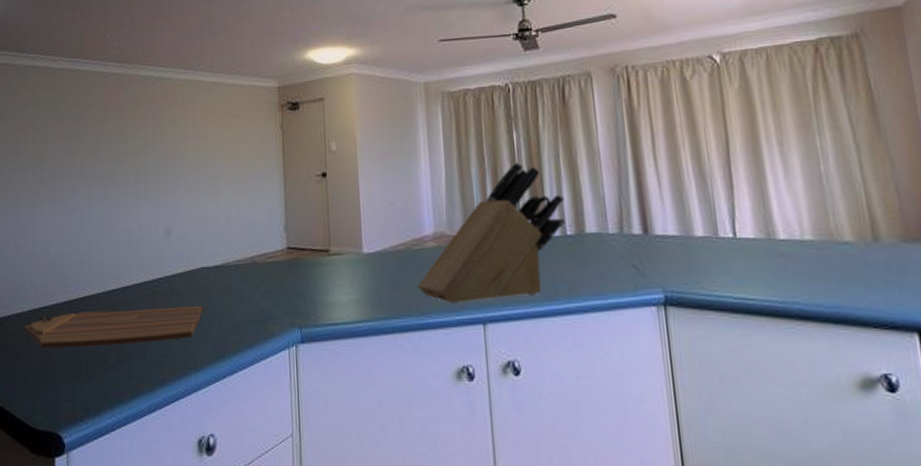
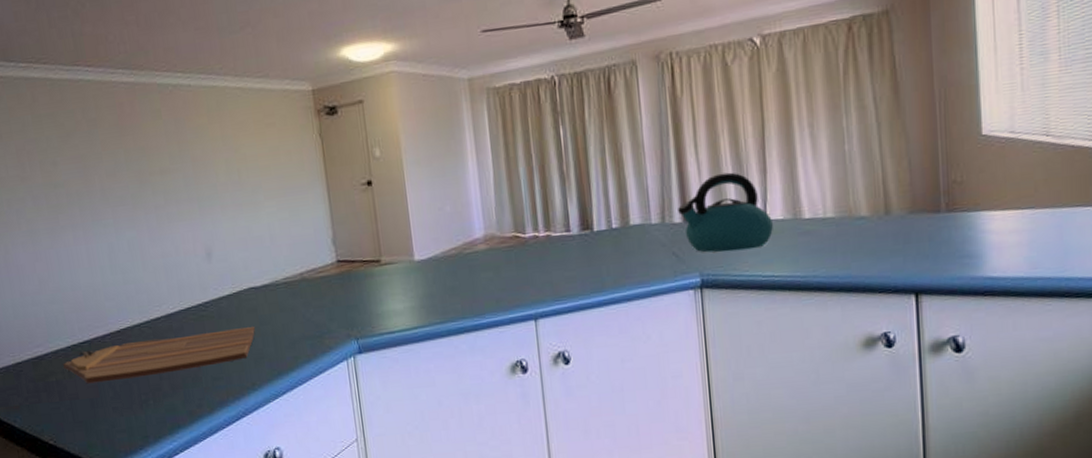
knife block: present [416,163,565,303] -> none [469,159,610,303]
kettle: none [637,186,744,269] -> present [678,172,773,253]

